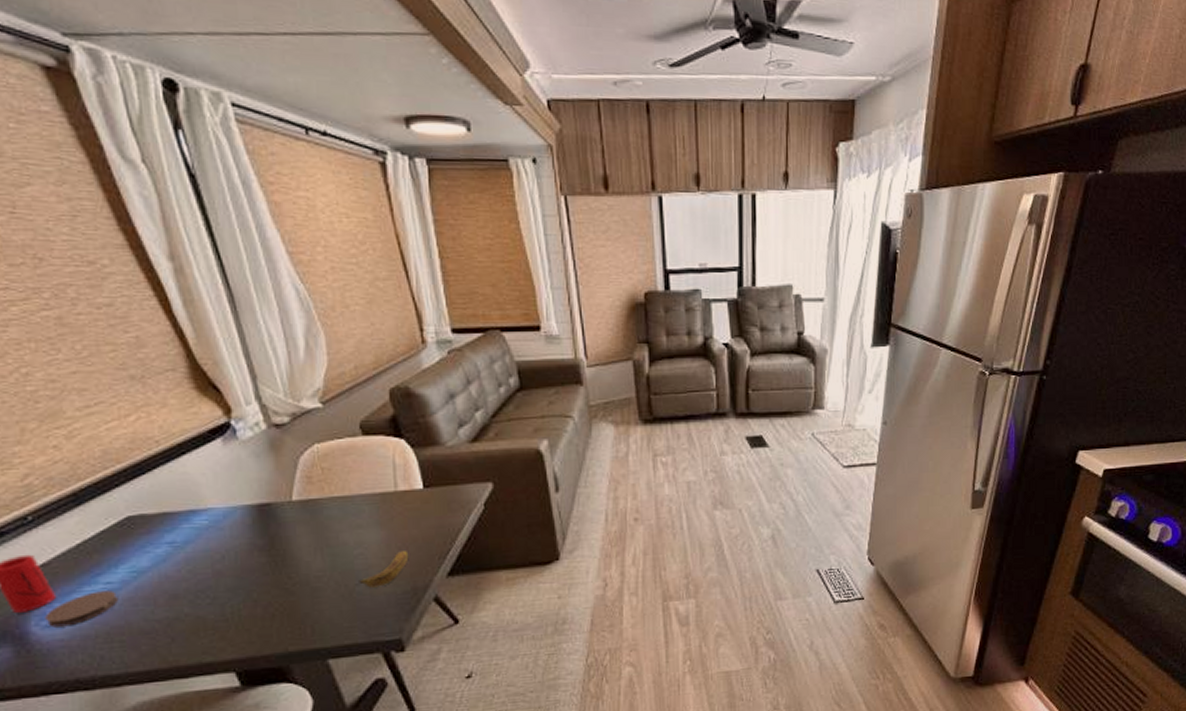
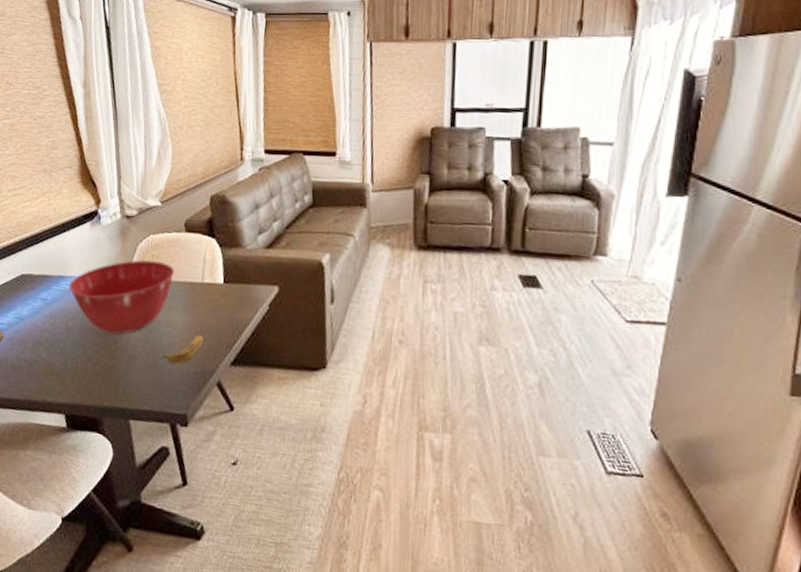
mixing bowl: none [206,474,357,568] -> present [69,260,175,335]

